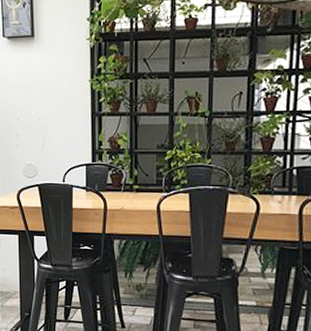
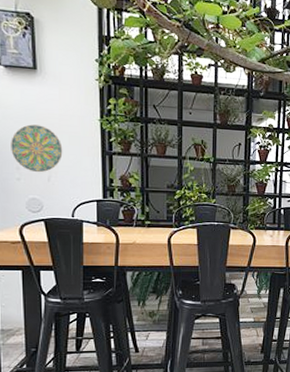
decorative plate: none [11,91,56,139] -> present [11,124,63,173]

